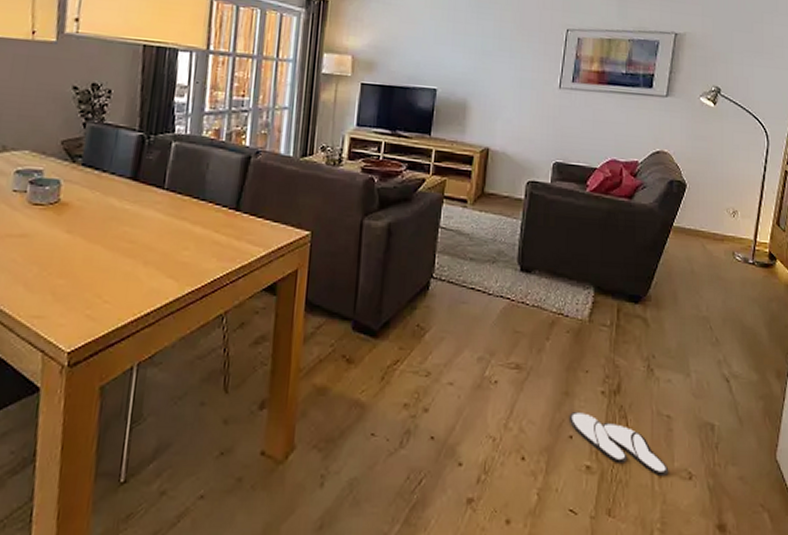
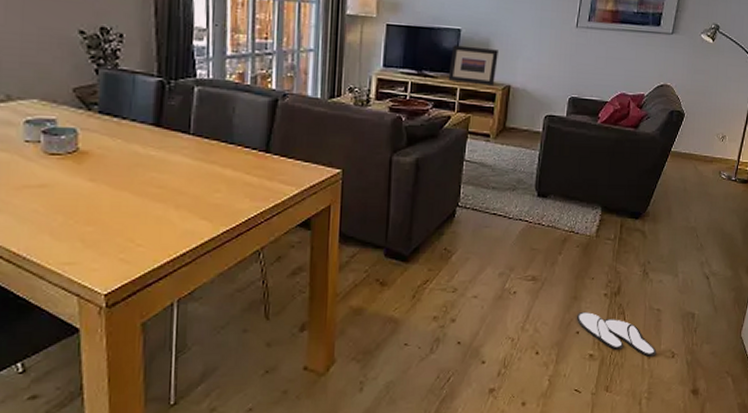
picture frame: none [423,105,476,148] -> present [448,45,498,86]

